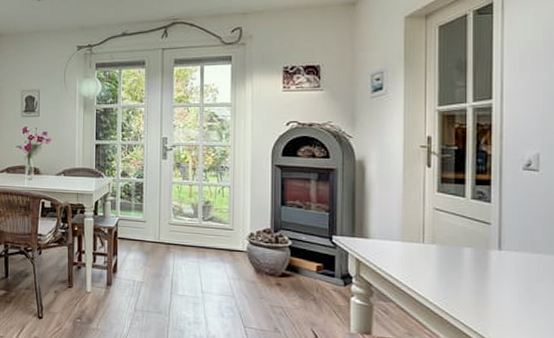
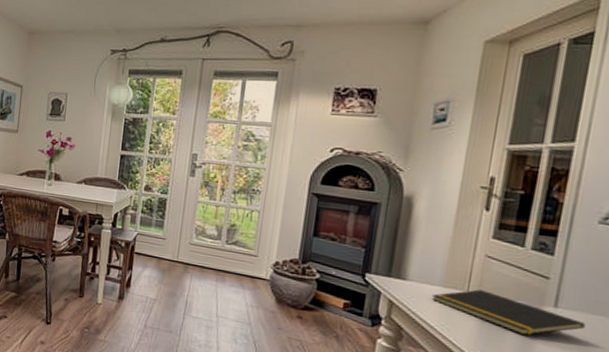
notepad: none [393,241,527,279] -> present [431,289,586,336]

